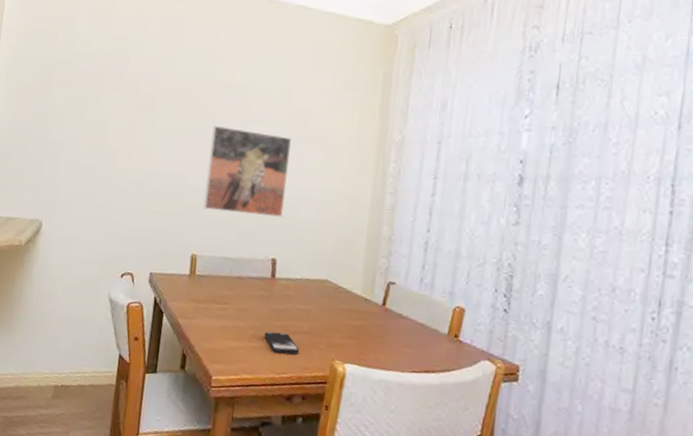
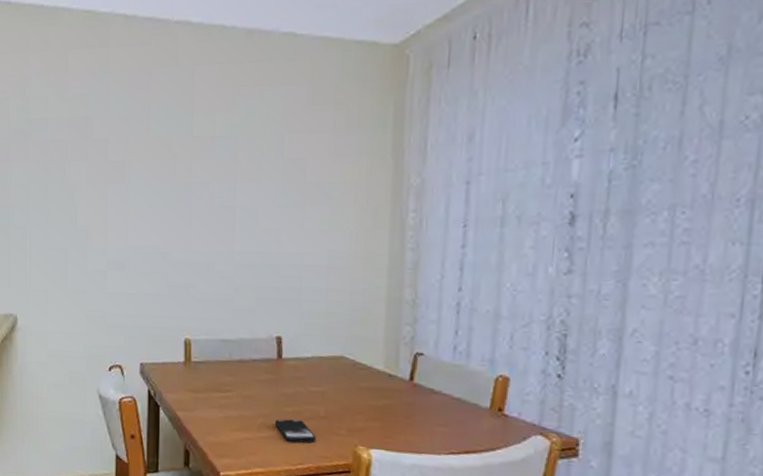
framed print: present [203,125,292,217] -> none [193,188,290,289]

